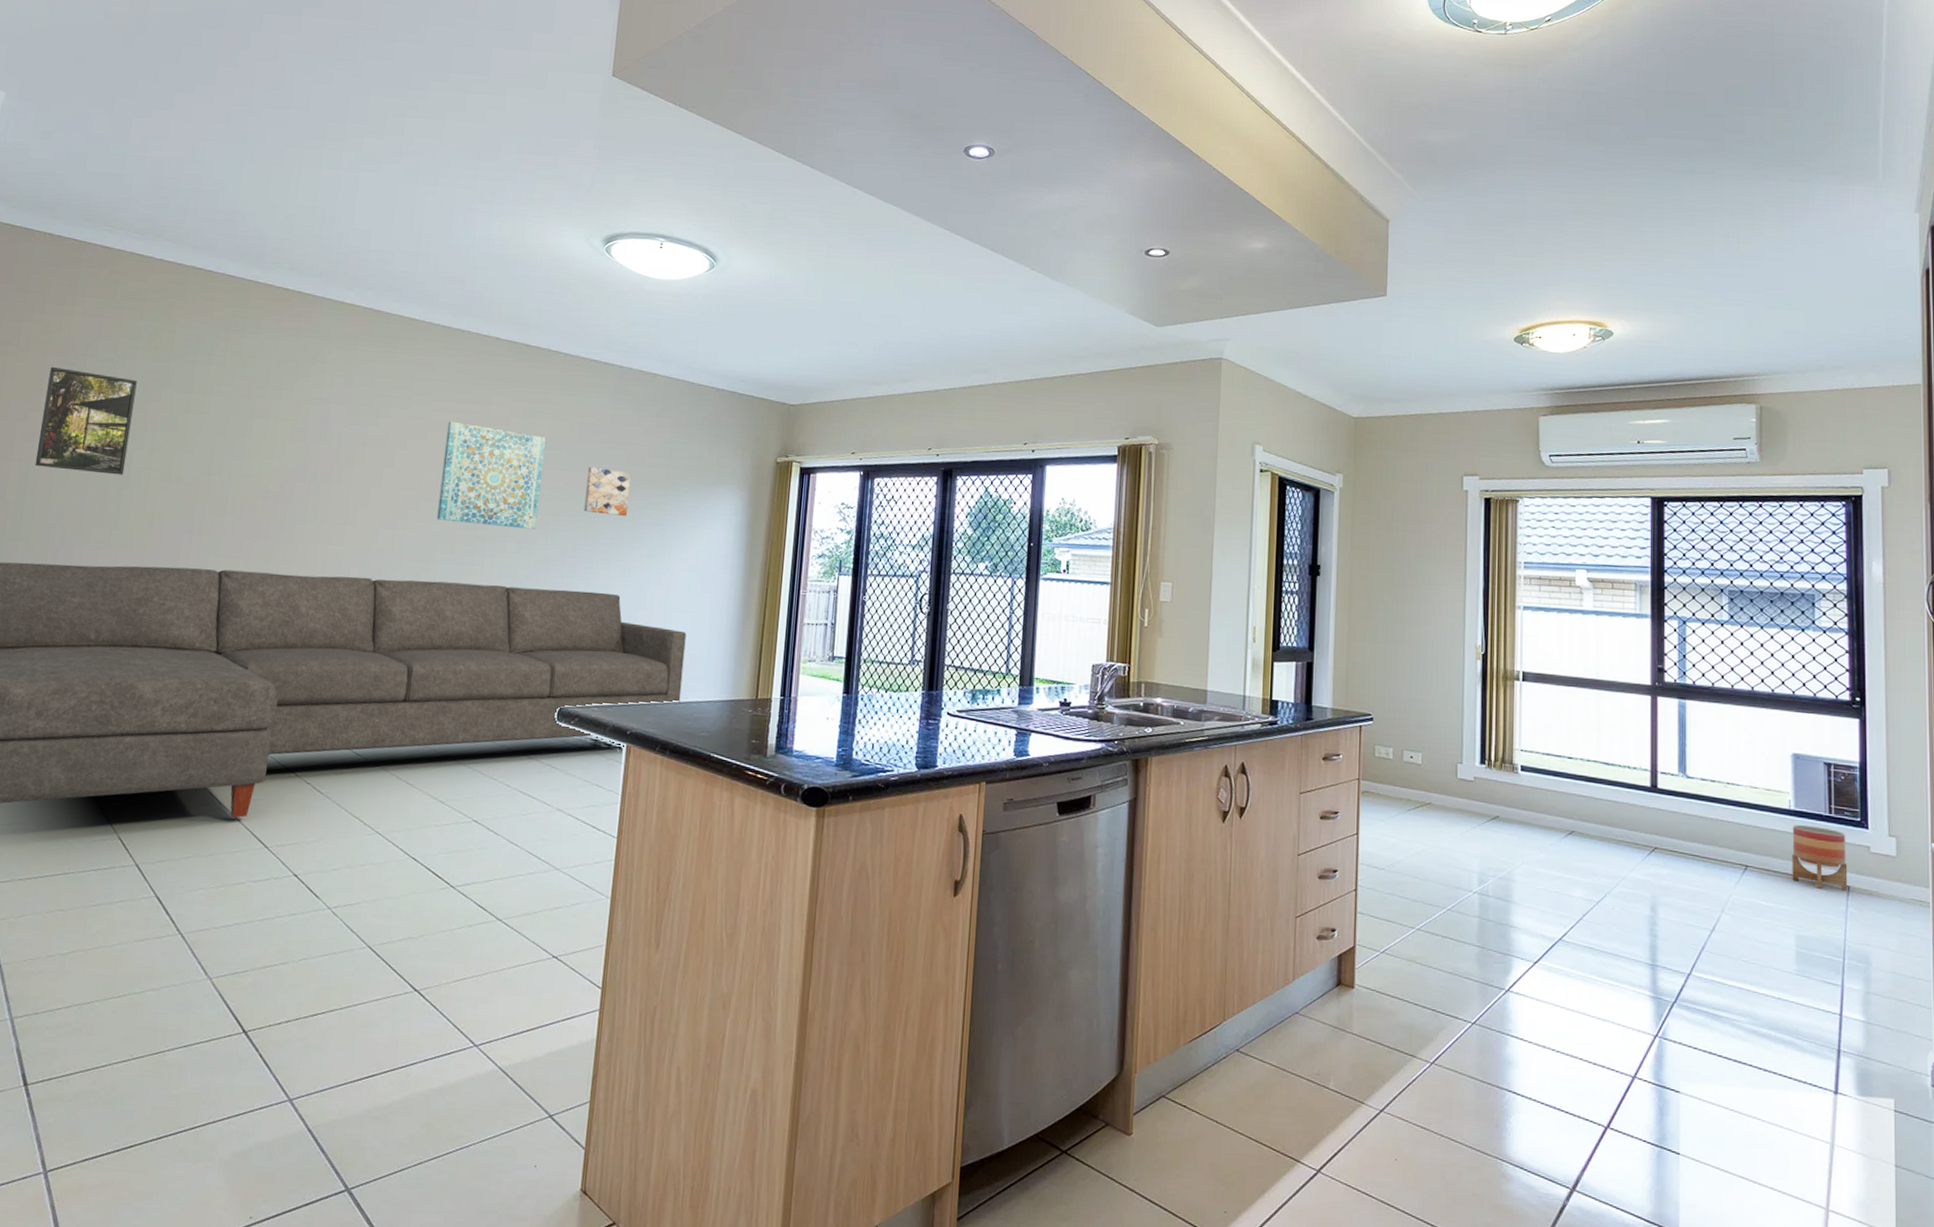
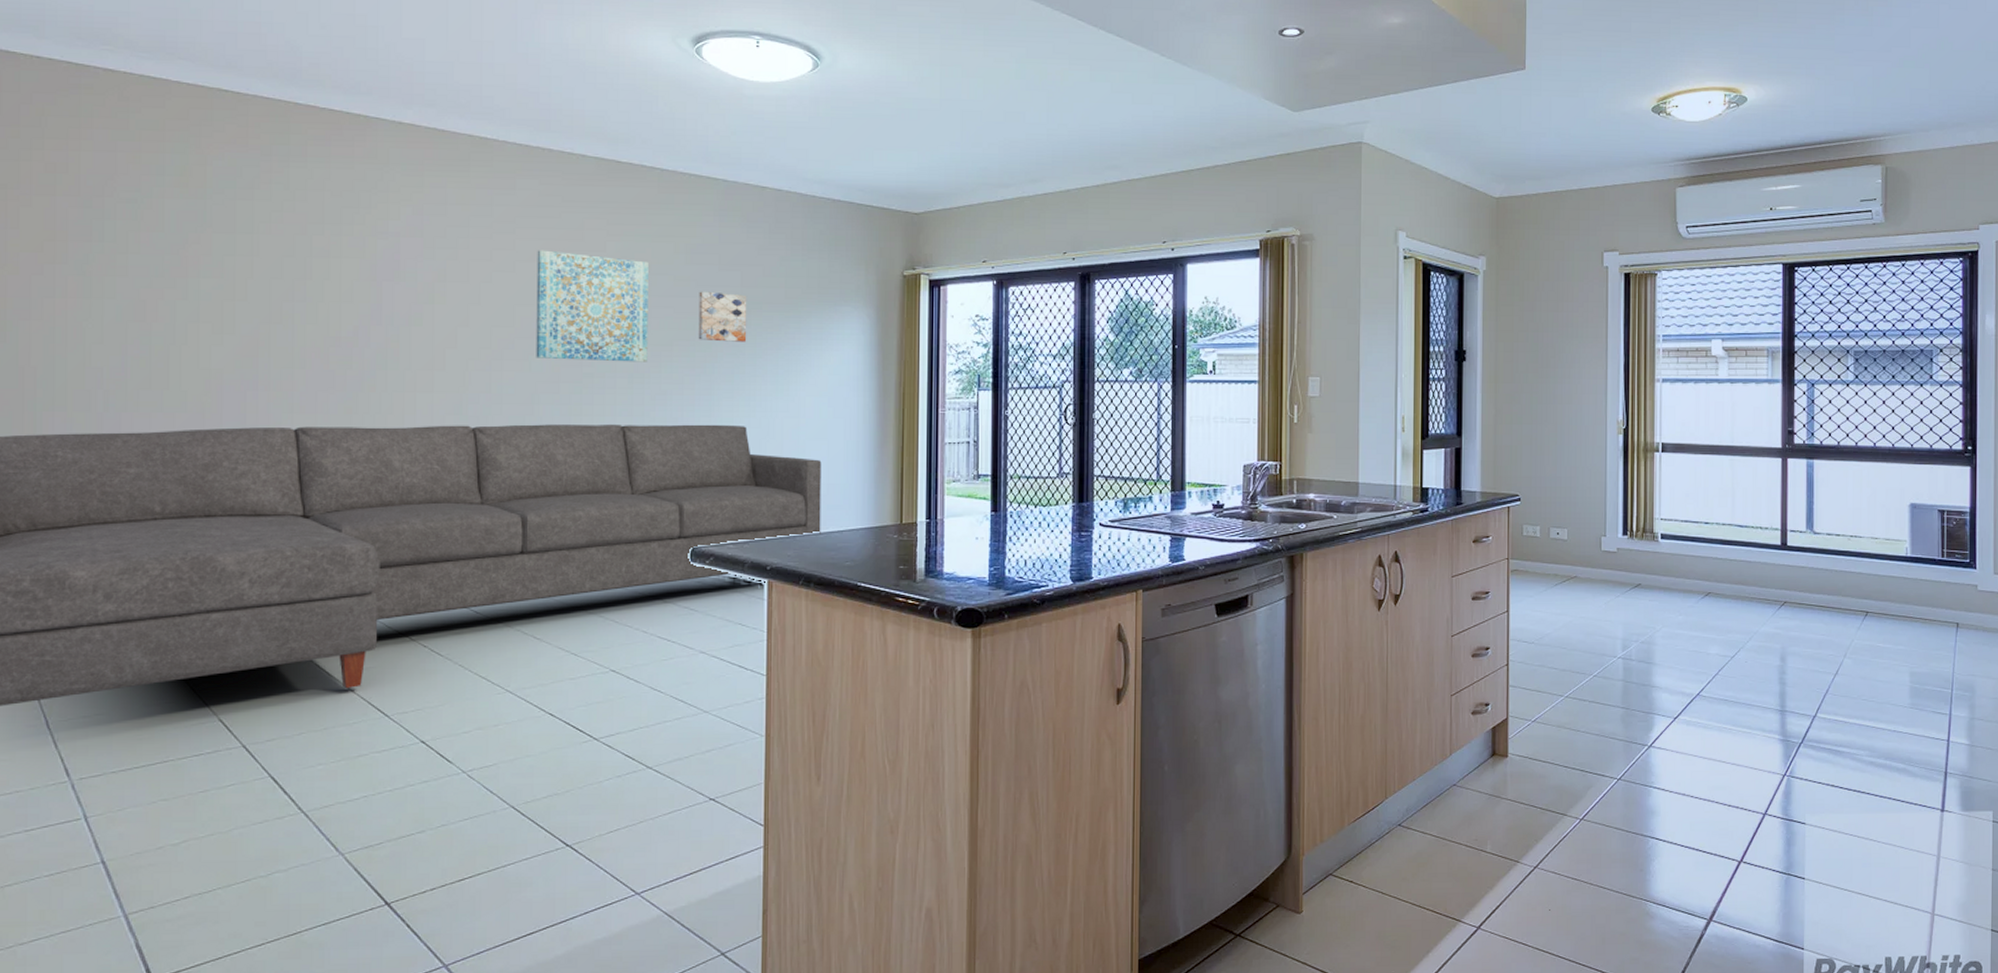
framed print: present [34,366,137,475] -> none [60,211,169,330]
planter: present [1792,825,1848,891] -> none [1908,570,1957,628]

